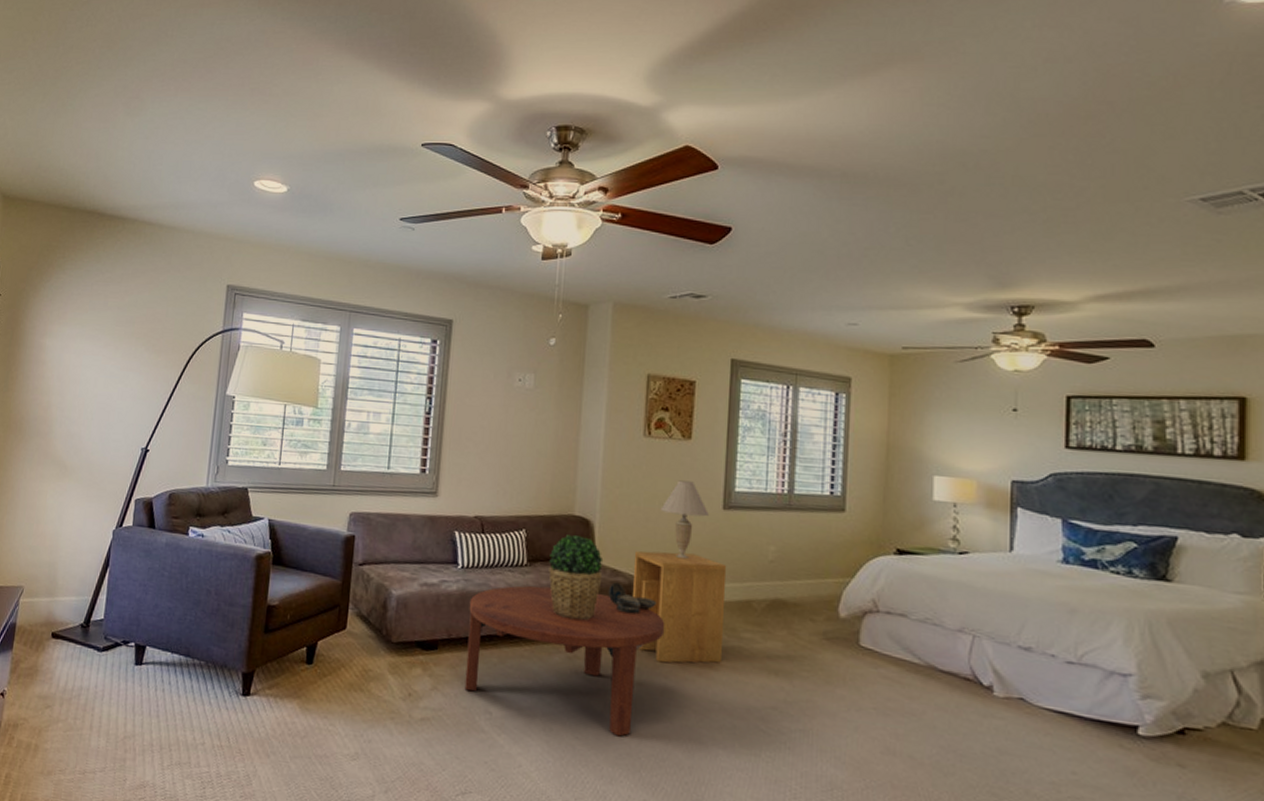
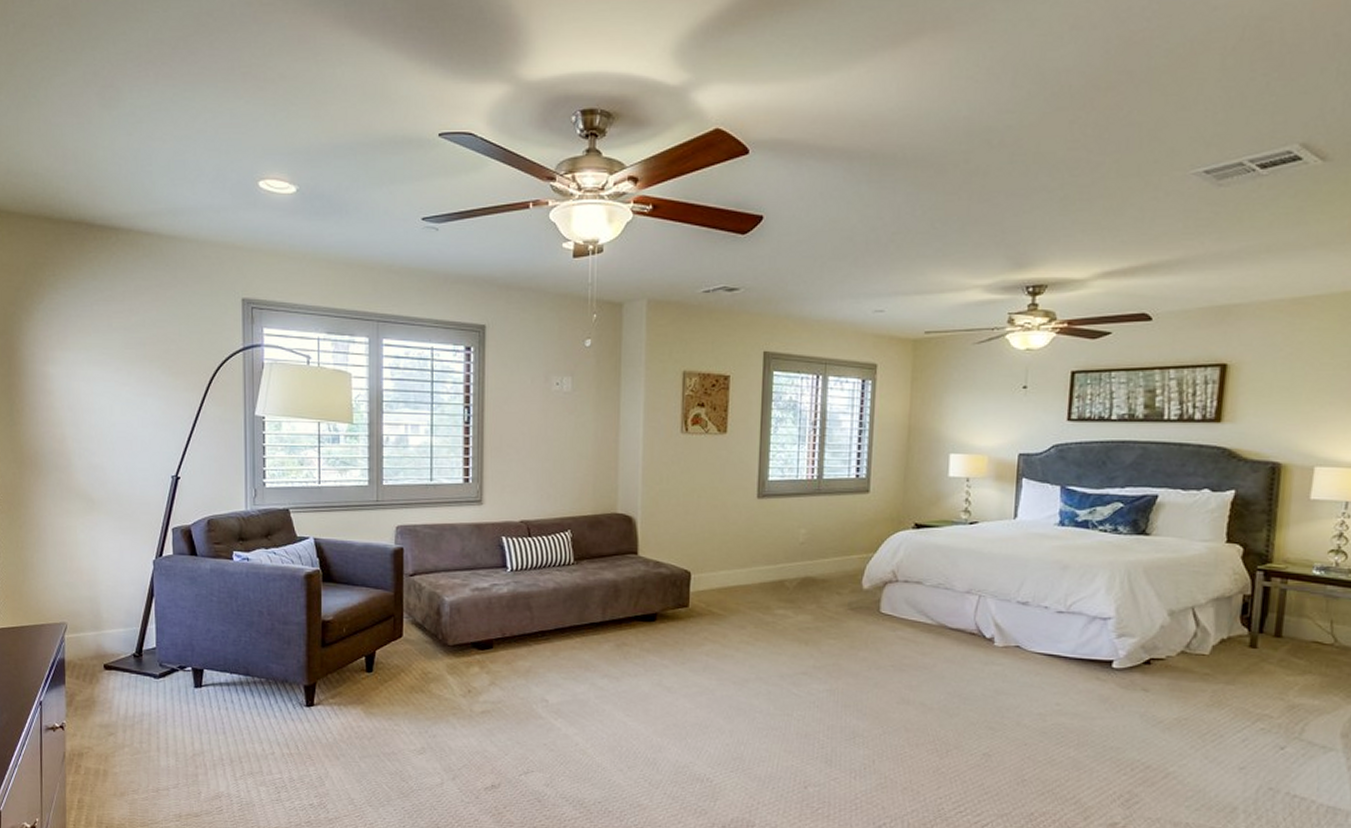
coffee table: present [464,585,665,737] -> none [520,582,706,711]
potted plant: present [548,534,604,621] -> none [595,531,647,611]
decorative bowl: present [608,582,657,615] -> none [652,573,697,601]
side table: present [631,551,727,663] -> none [674,541,762,643]
table lamp: present [660,480,709,560] -> none [699,473,744,547]

